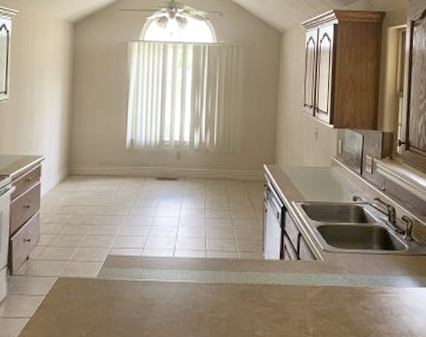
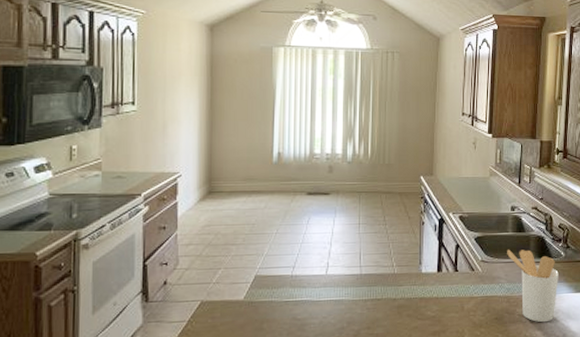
utensil holder: none [349,239,403,316] -> present [507,249,558,323]

